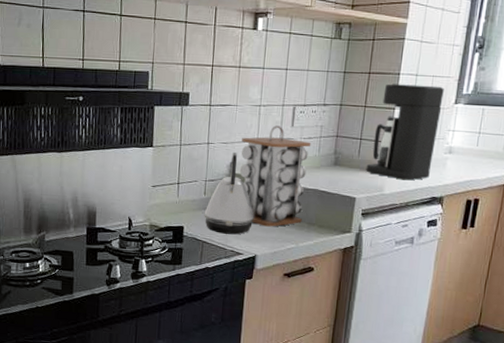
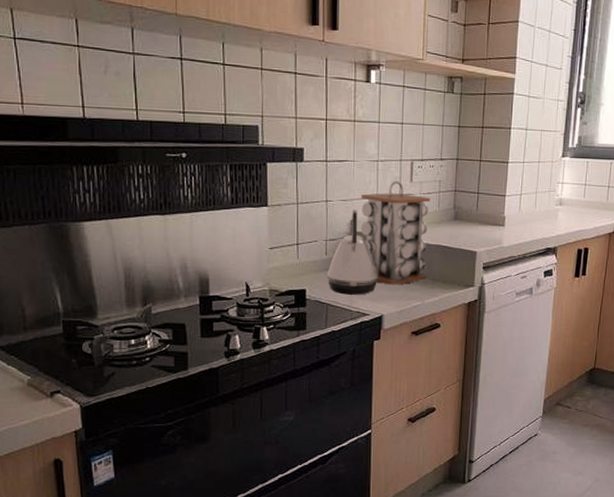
coffee maker: present [366,83,444,180] -> none [484,138,552,233]

